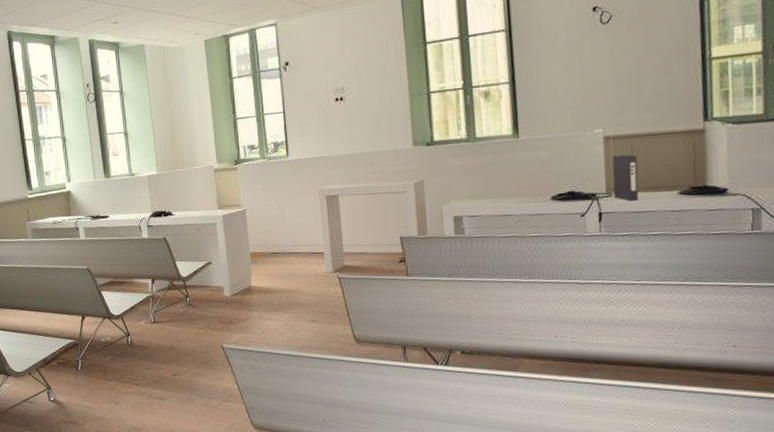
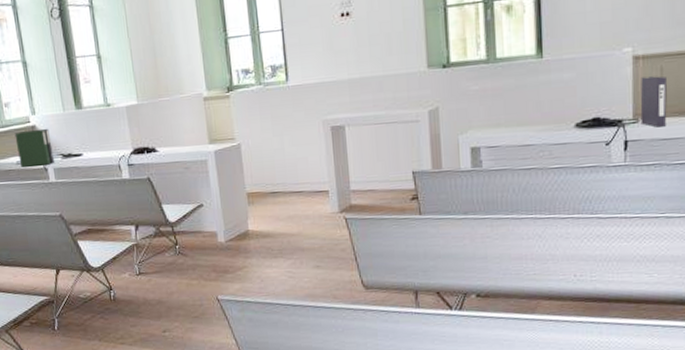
binder: none [52,193,85,226] -> present [14,128,54,167]

